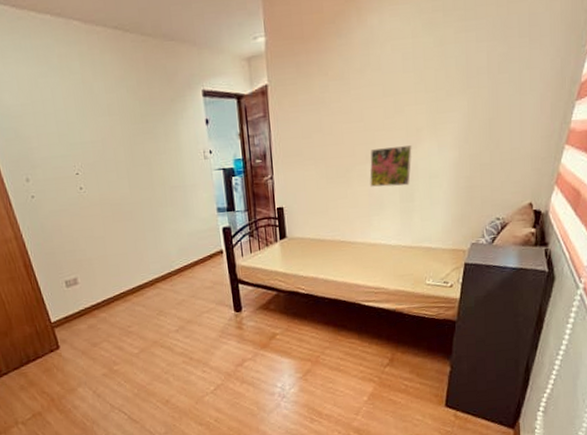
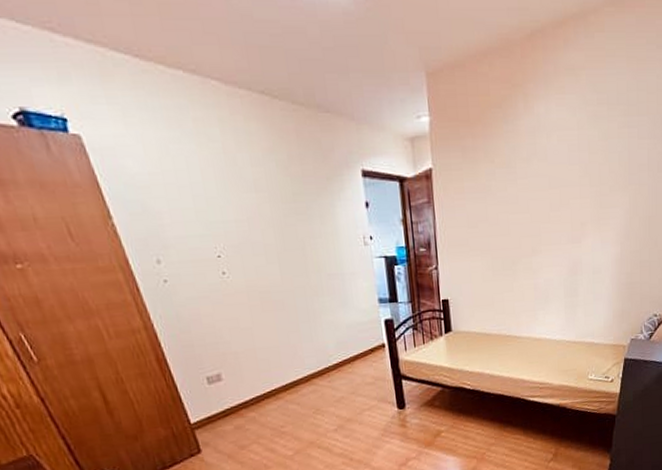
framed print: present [370,145,412,187] -> none [535,240,577,281]

